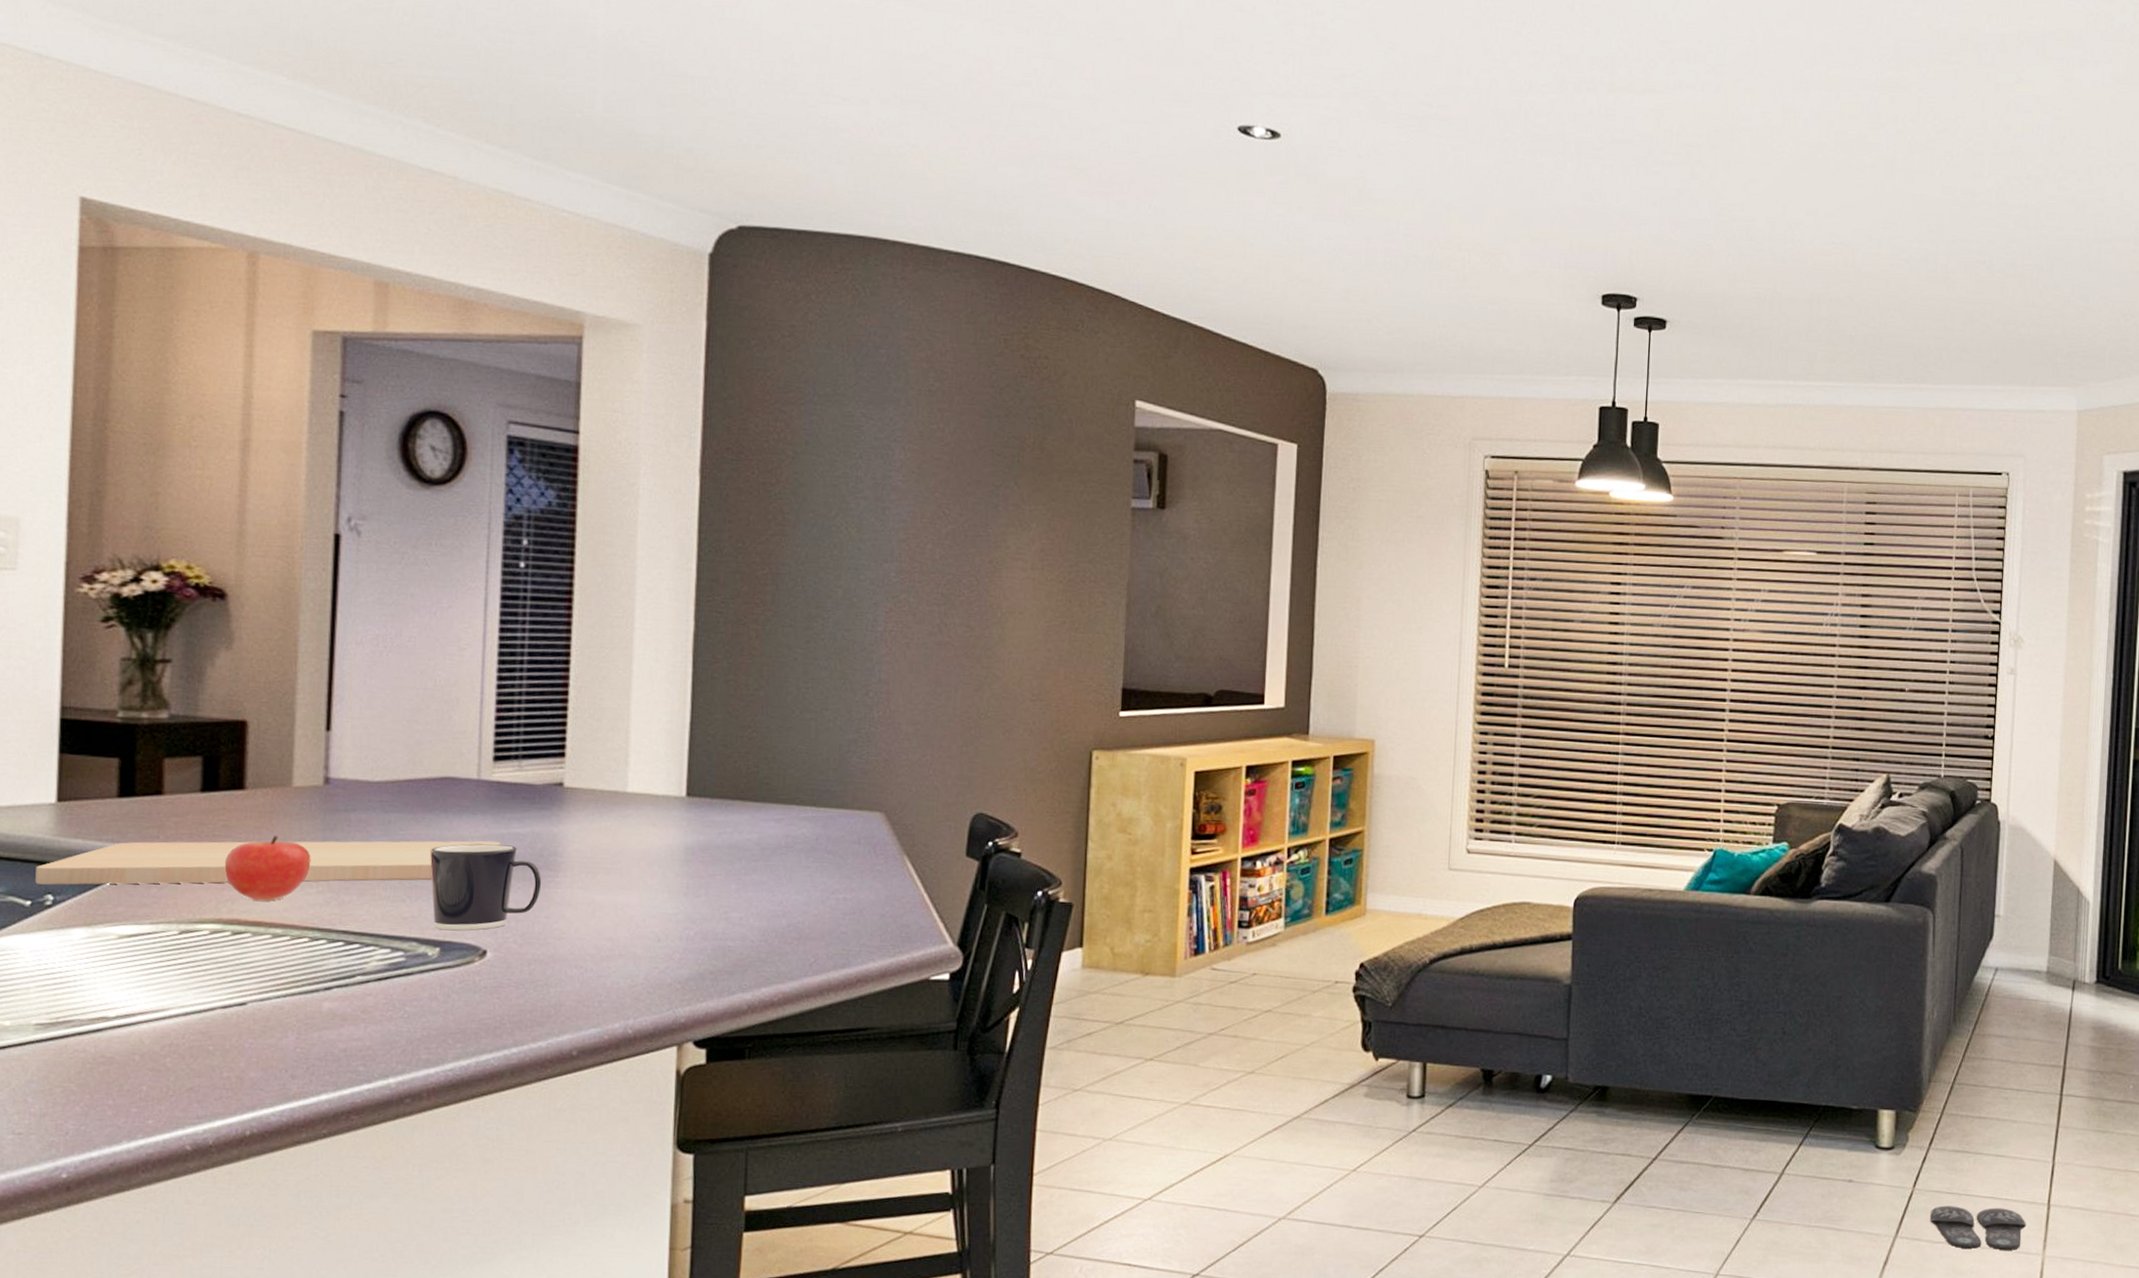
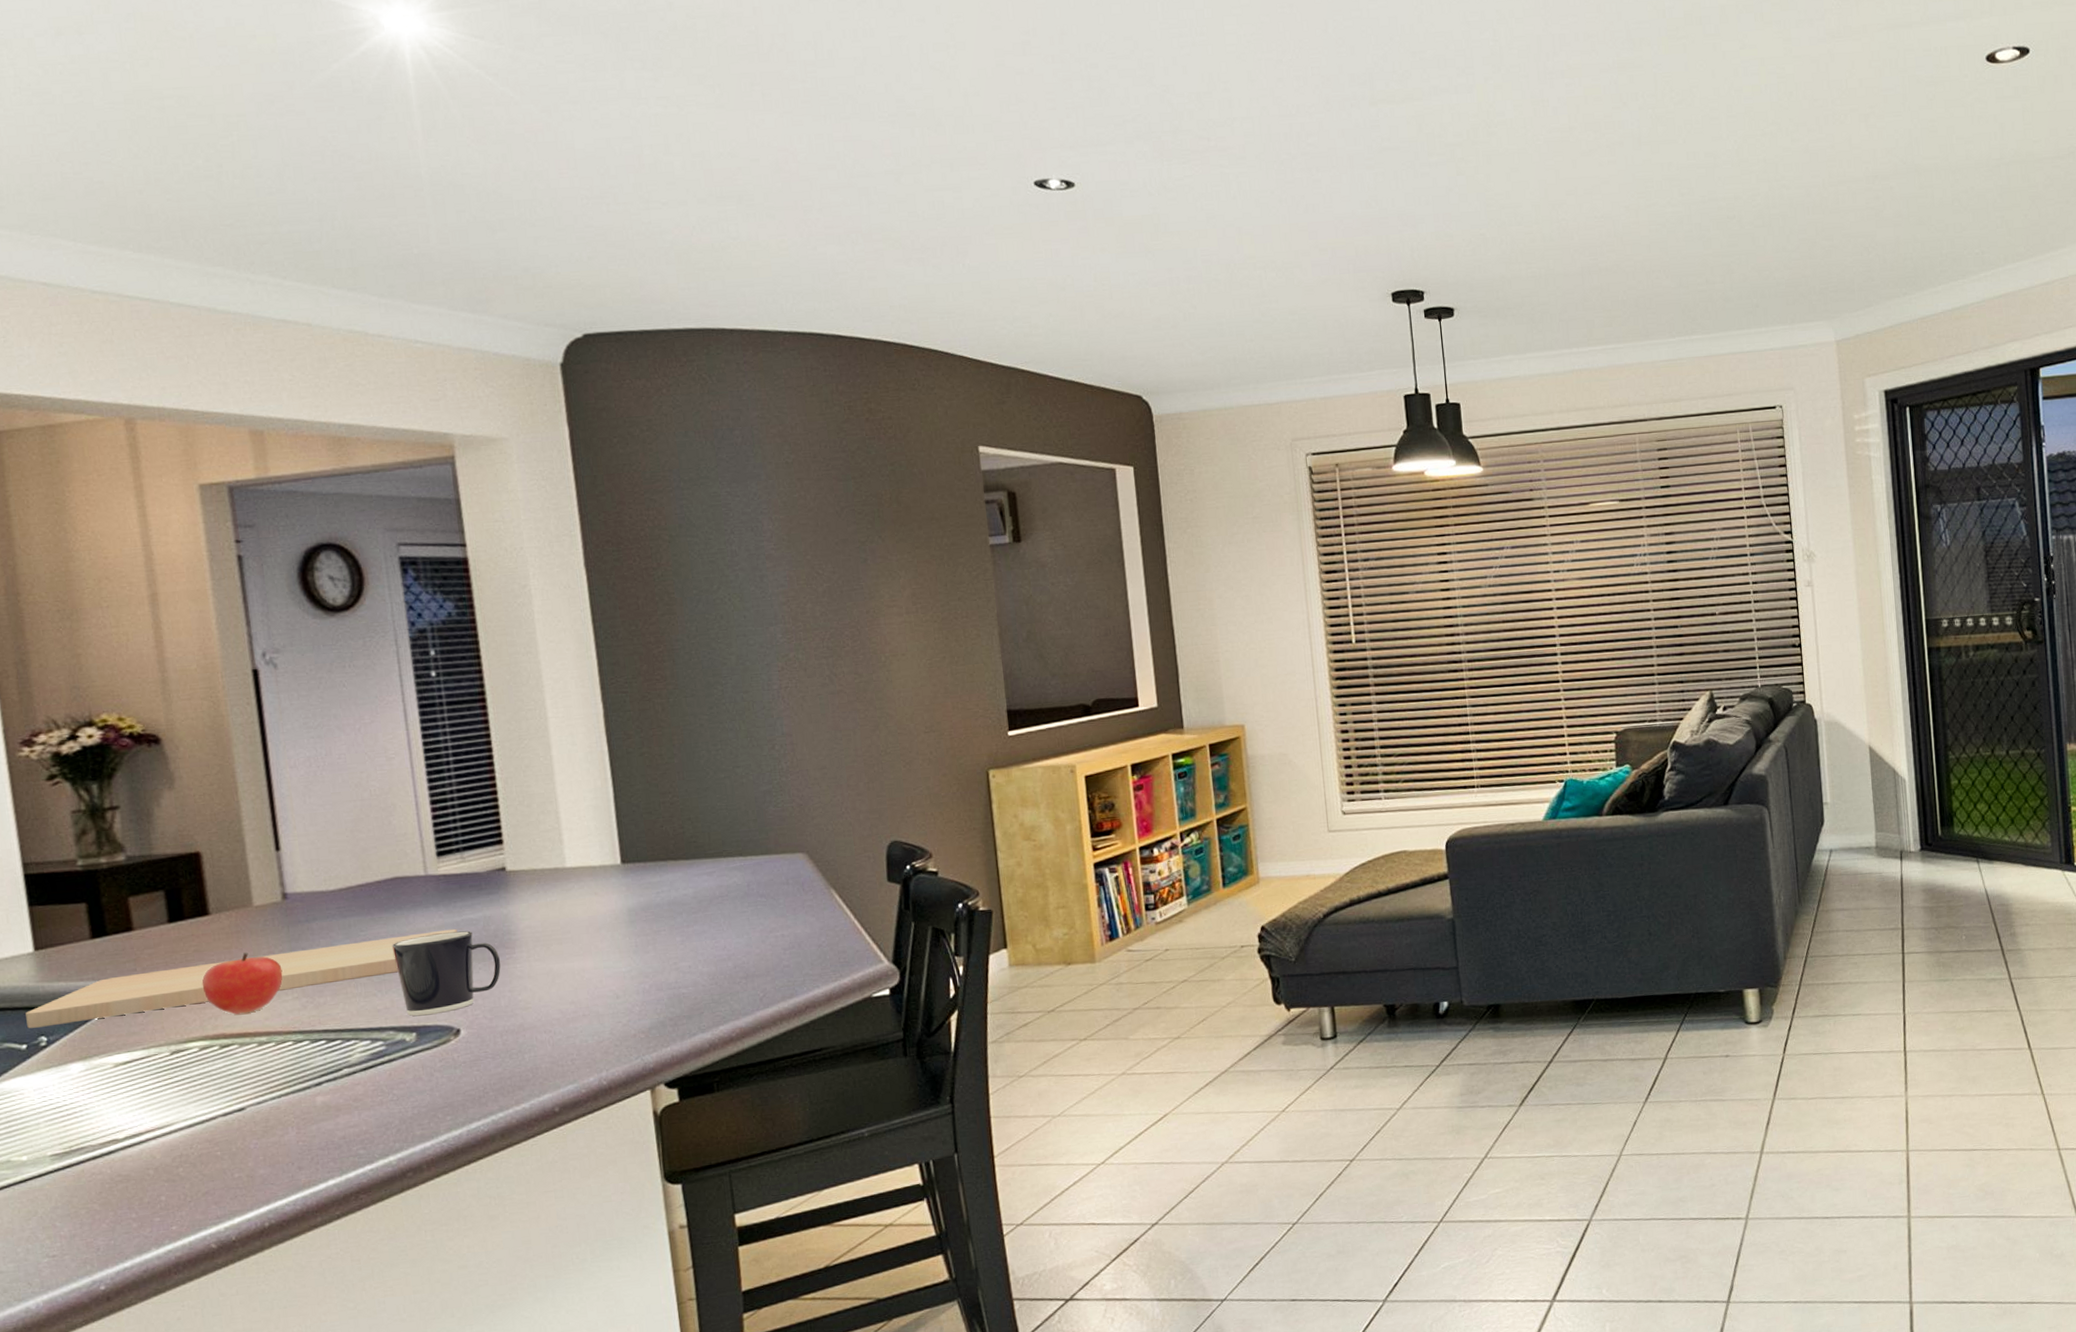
slippers: present [1930,1205,2027,1250] -> none [1802,1060,1888,1101]

